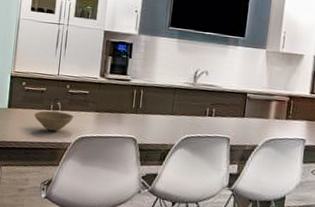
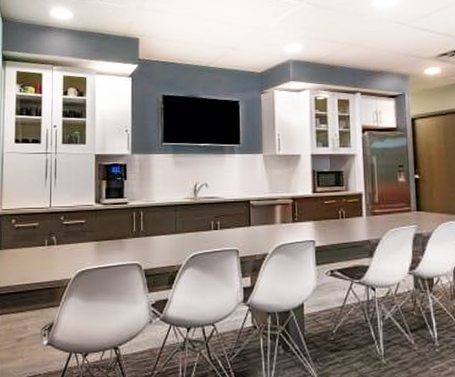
bowl: present [34,111,74,132] -> none [27,247,72,269]

